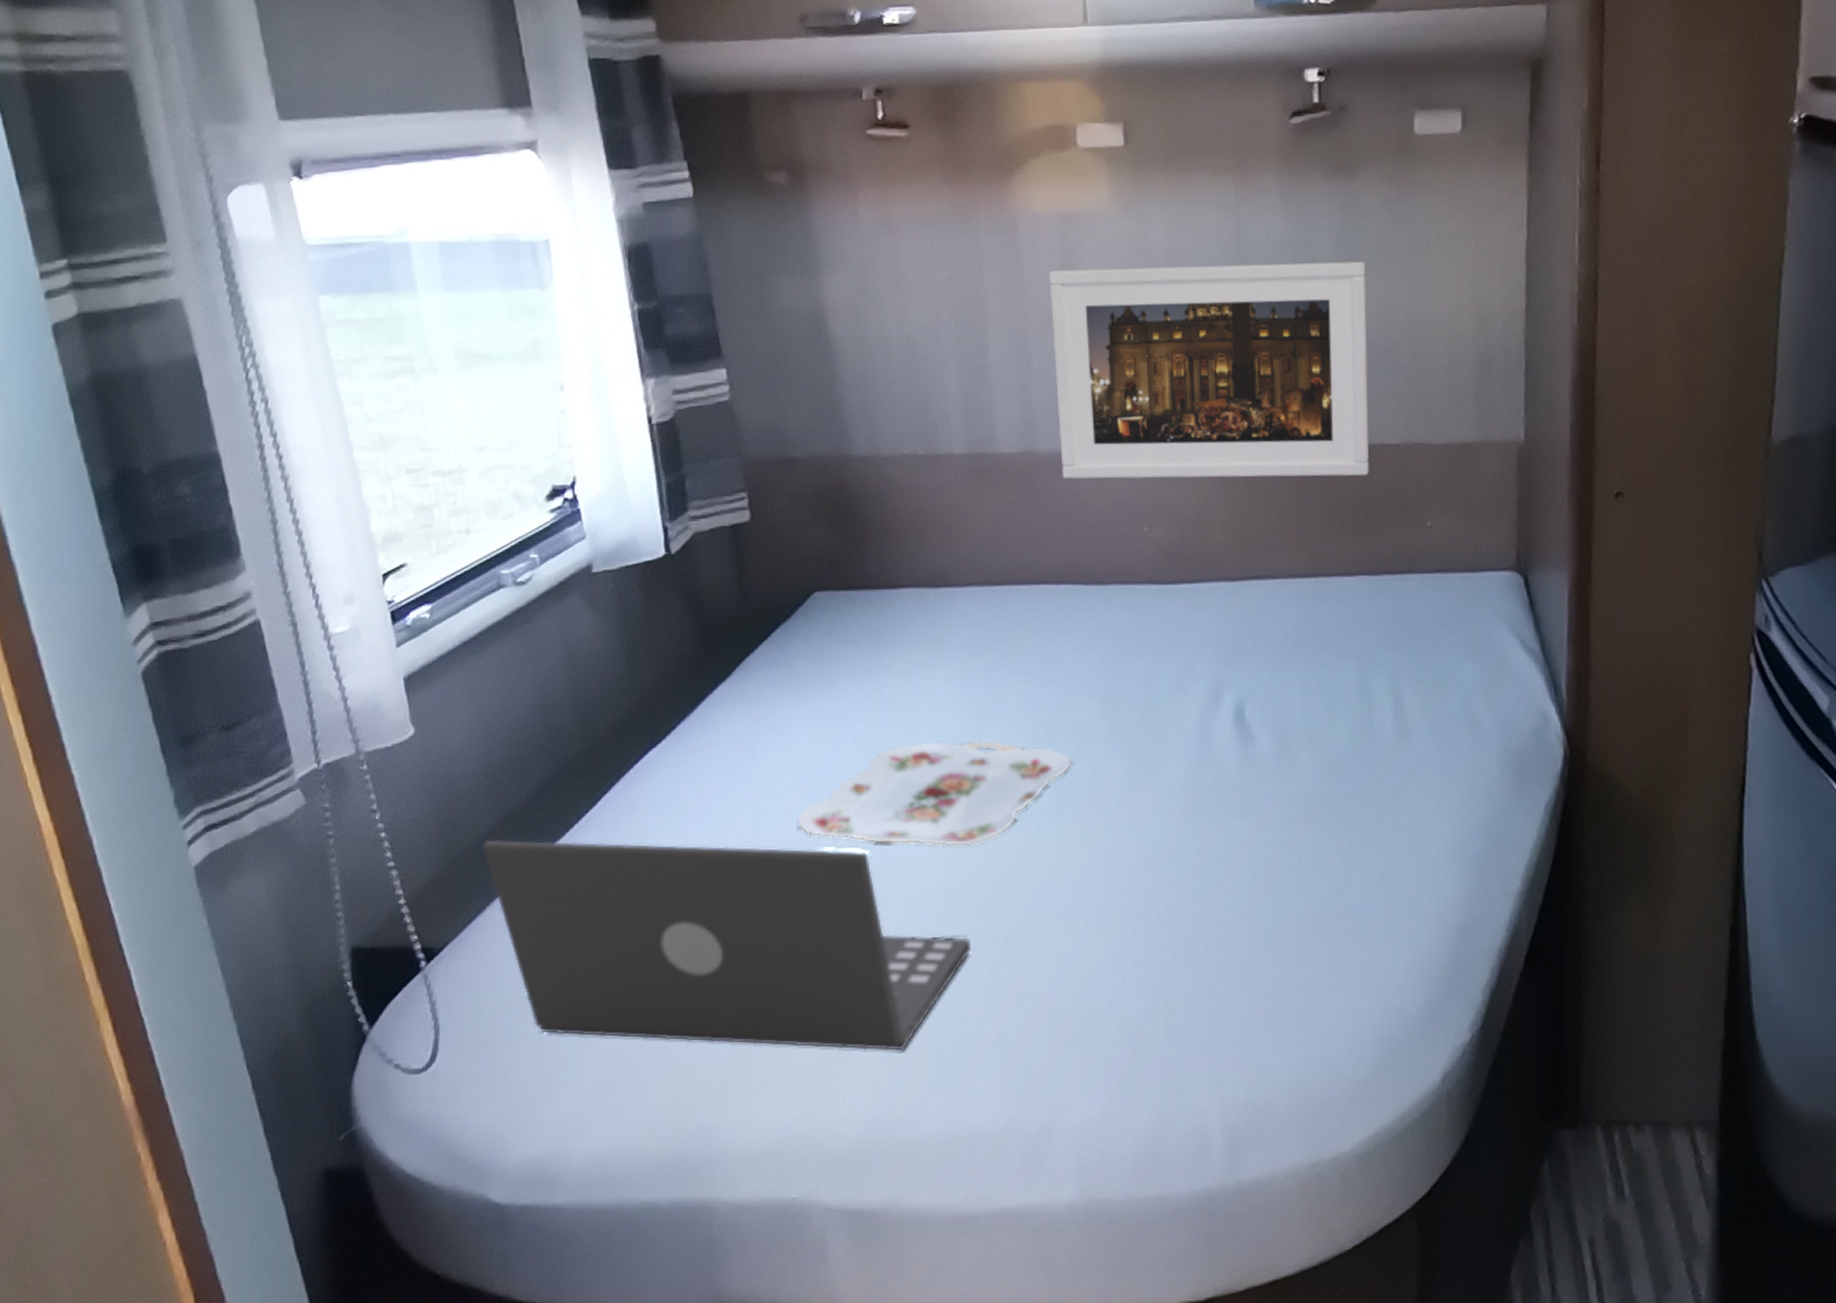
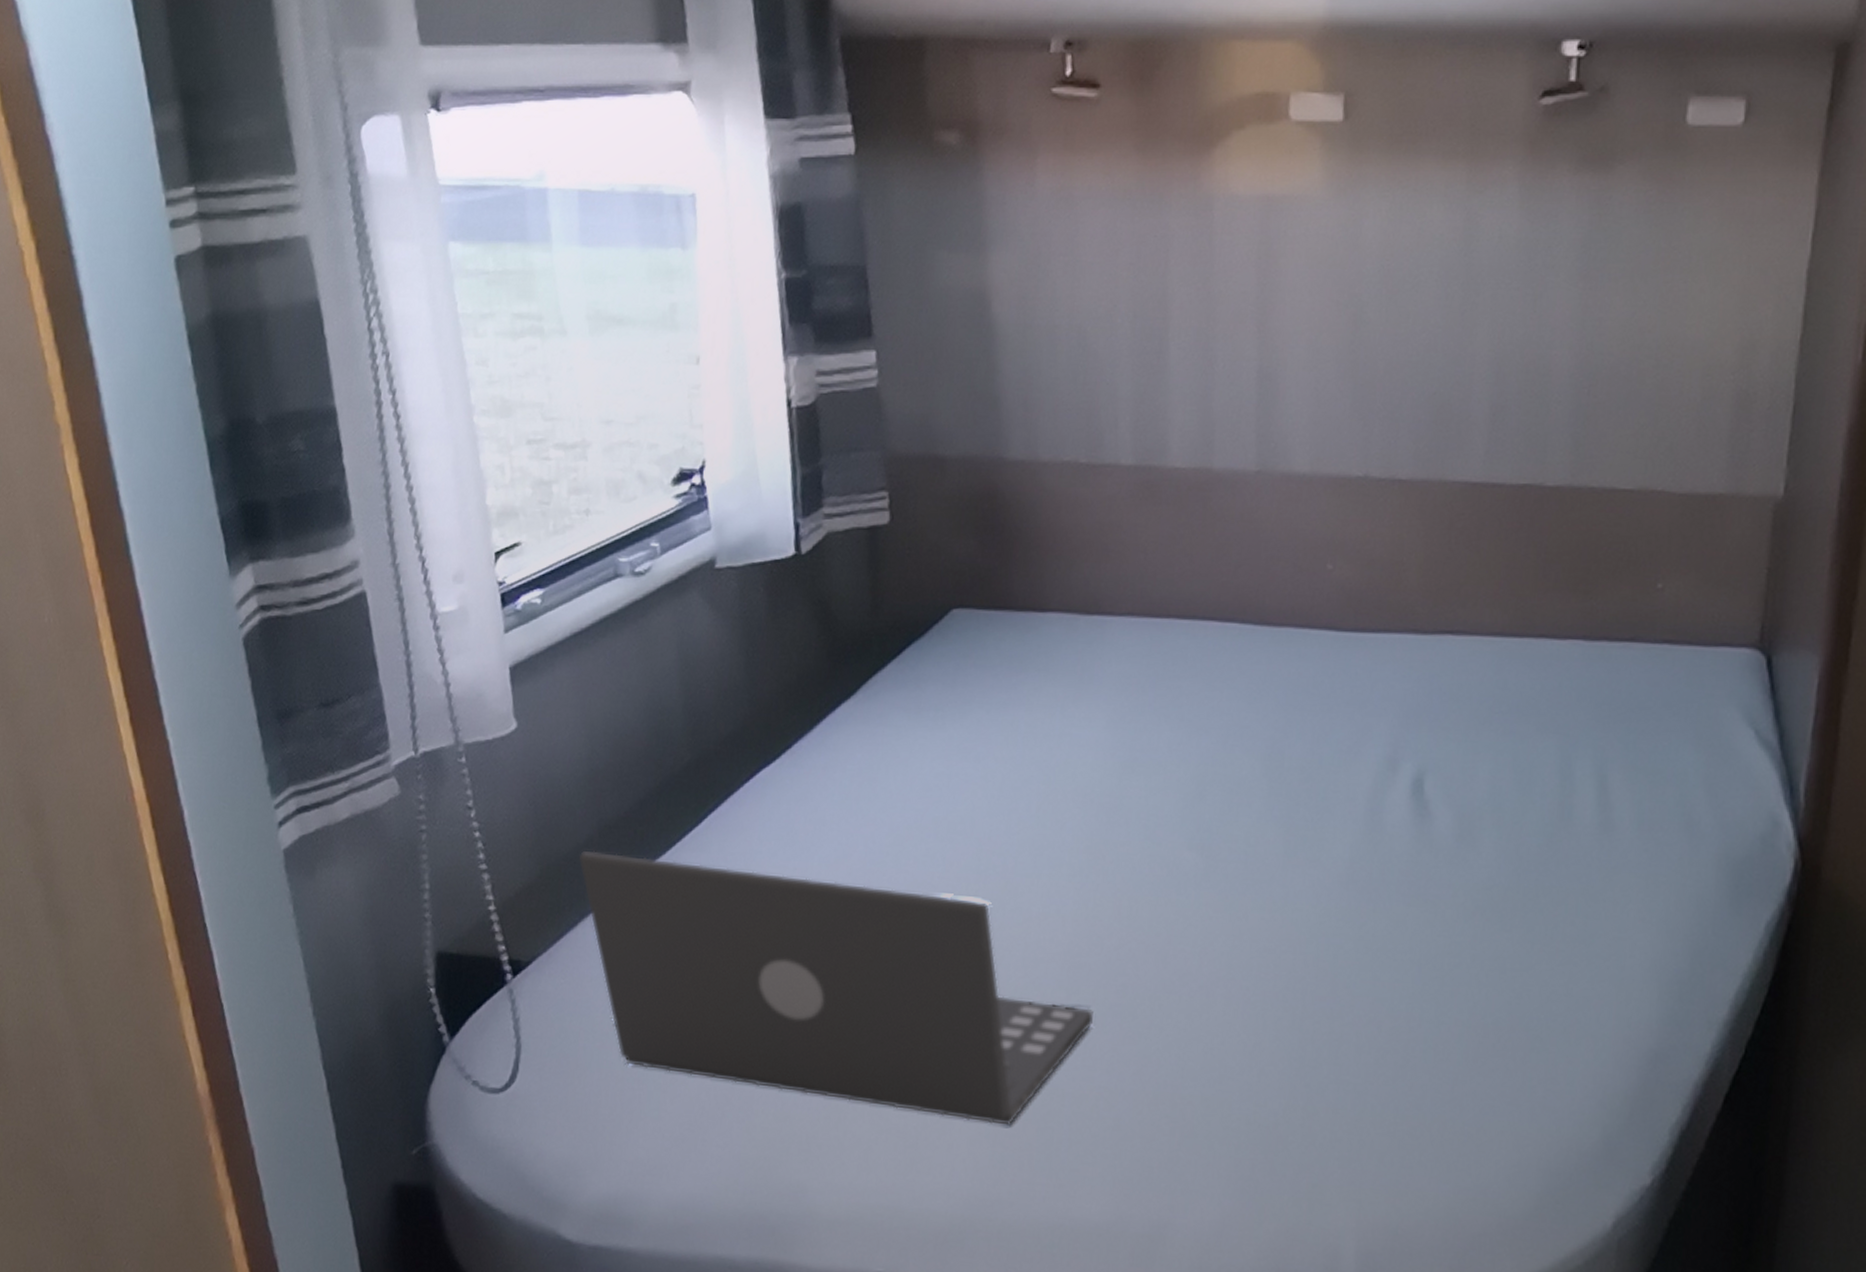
serving tray: present [797,741,1072,846] -> none [914,786,1223,907]
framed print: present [1049,261,1369,479] -> none [1239,261,1614,523]

